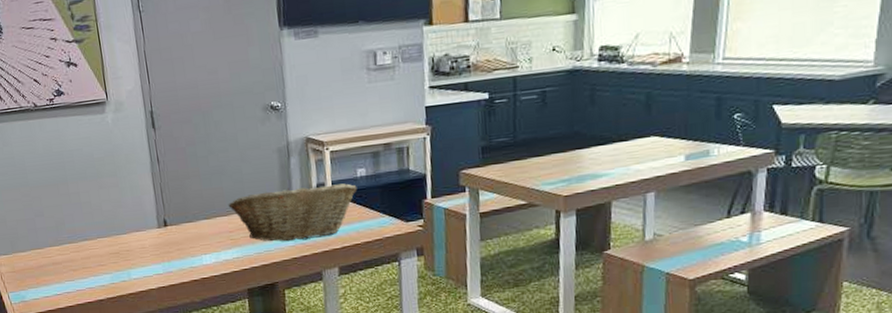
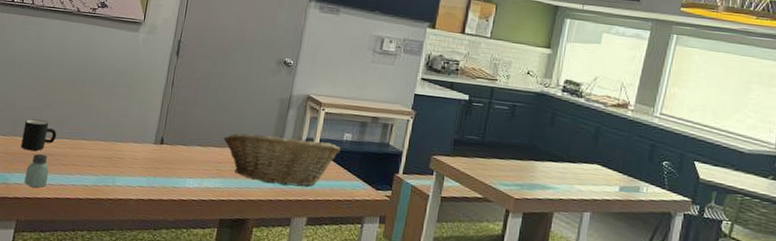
mug: none [21,230,58,265] -> present [21,119,57,152]
saltshaker: none [39,264,64,300] -> present [24,153,49,188]

